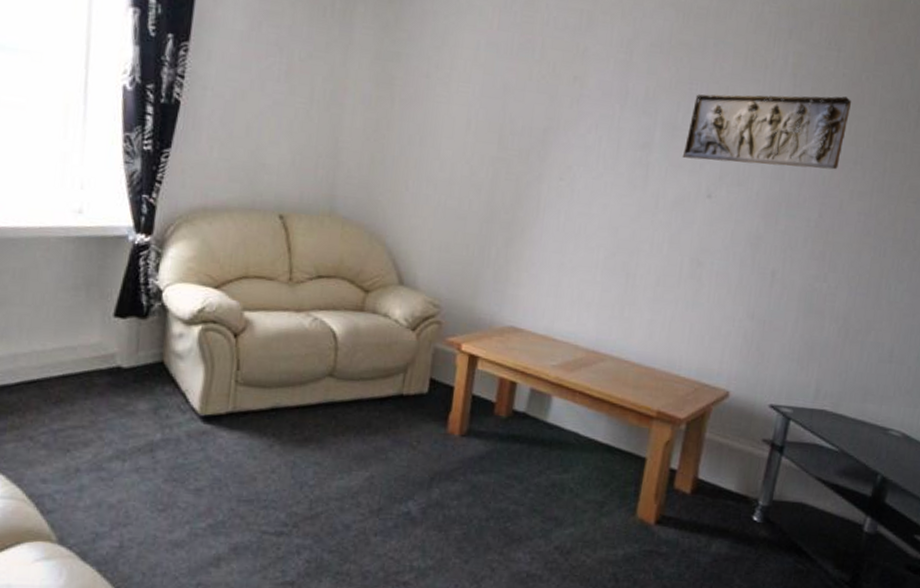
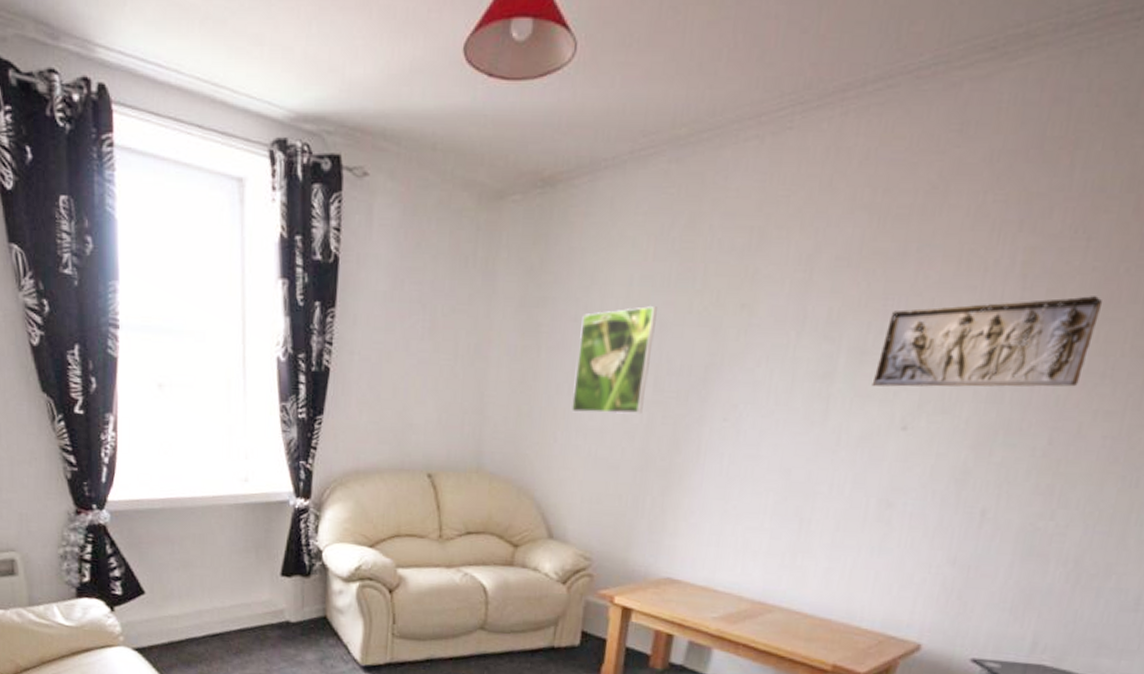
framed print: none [422,70,501,169] -> present [571,306,657,415]

